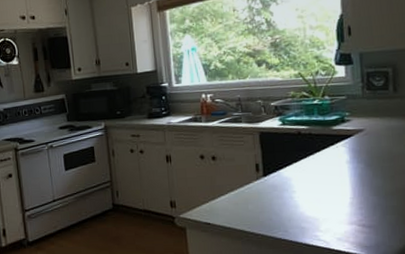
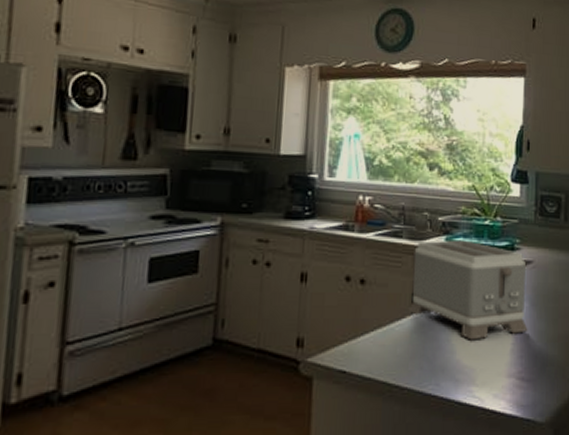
toaster: none [253,118,365,197] -> present [408,240,528,340]

